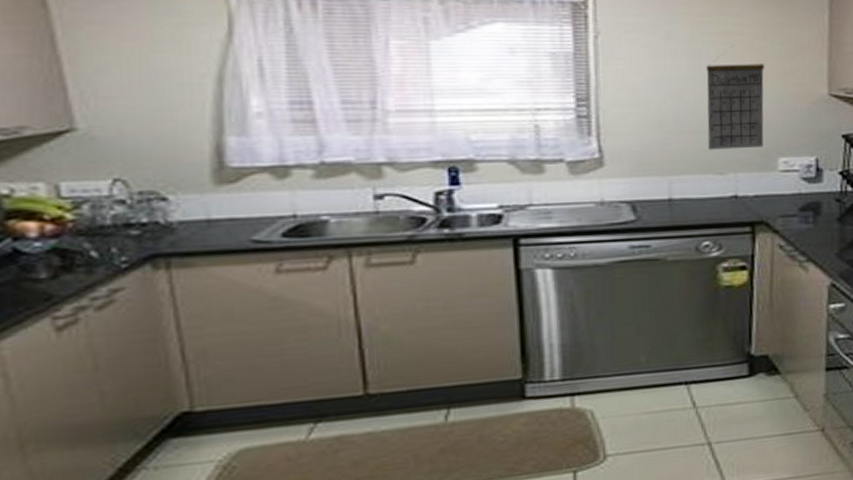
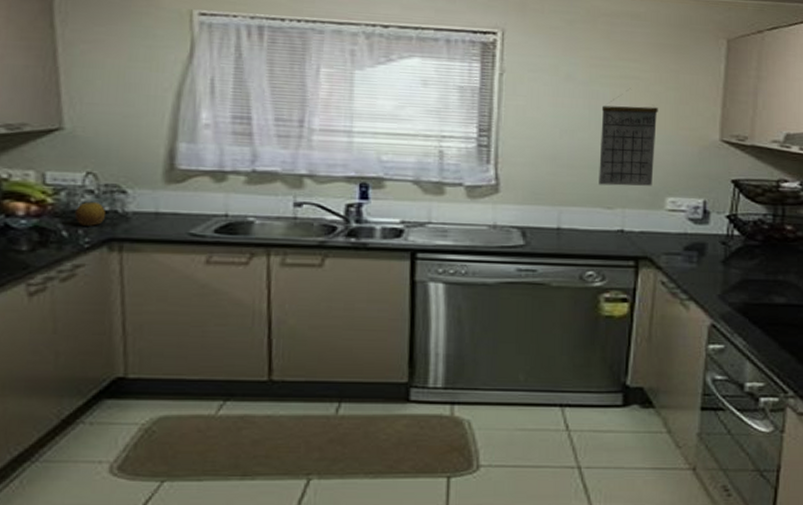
fruit: none [103,213,143,243] -> present [74,201,105,226]

